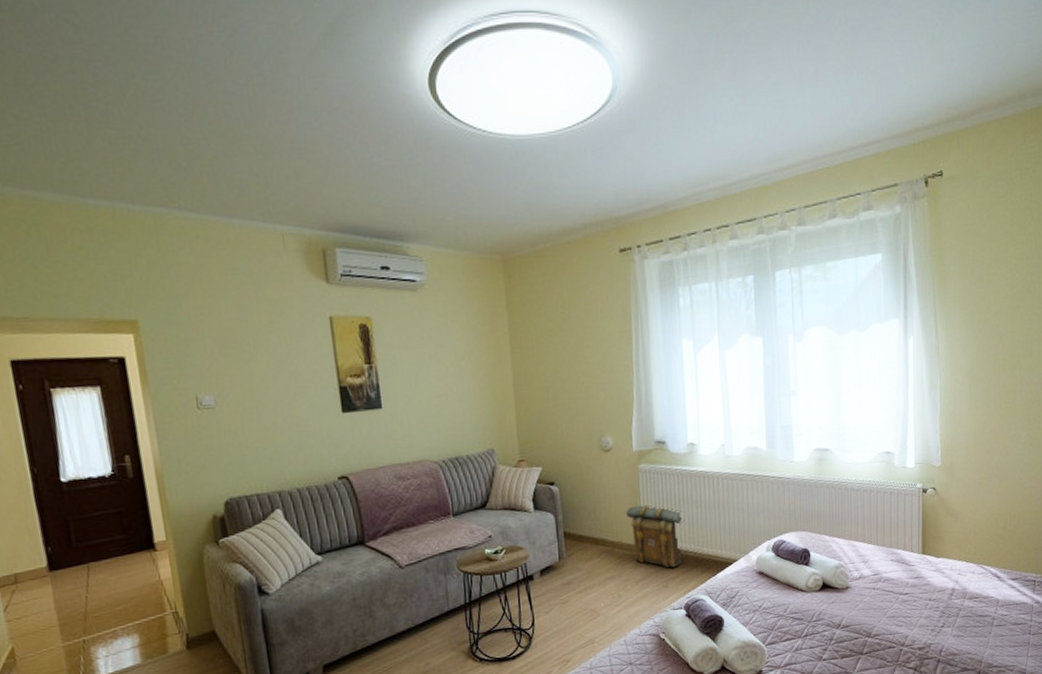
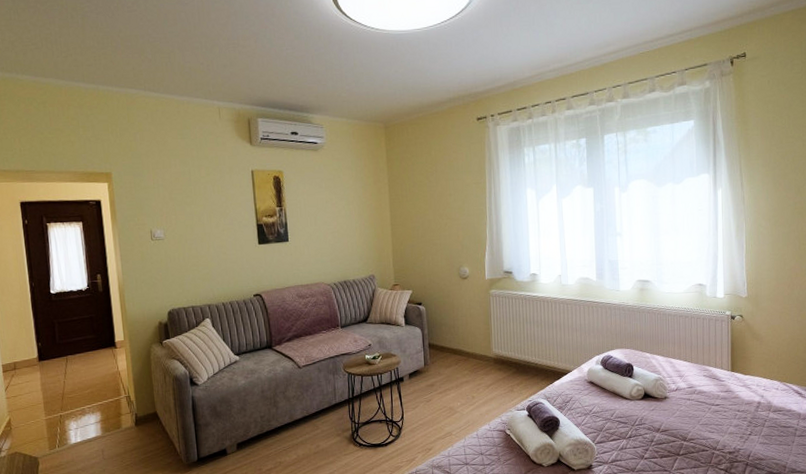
backpack: present [625,504,684,569] -> none [478,323,527,376]

